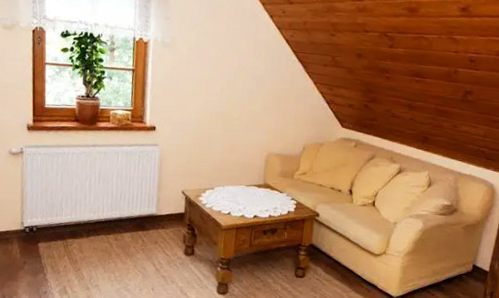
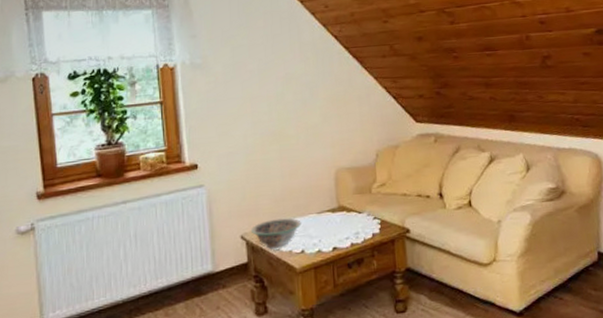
decorative bowl: none [190,183,232,207] -> present [250,218,302,249]

